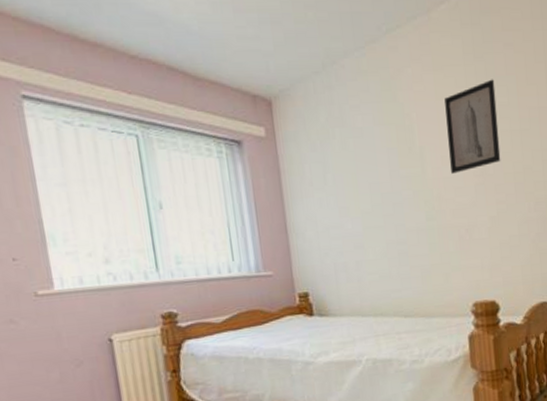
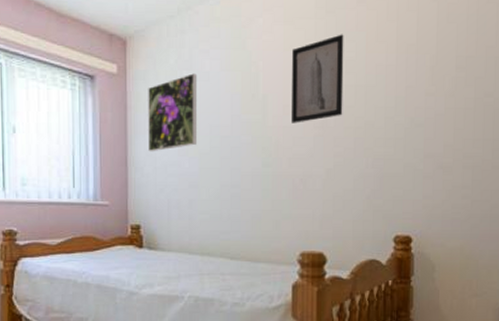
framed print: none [300,130,357,216] -> present [148,73,198,152]

